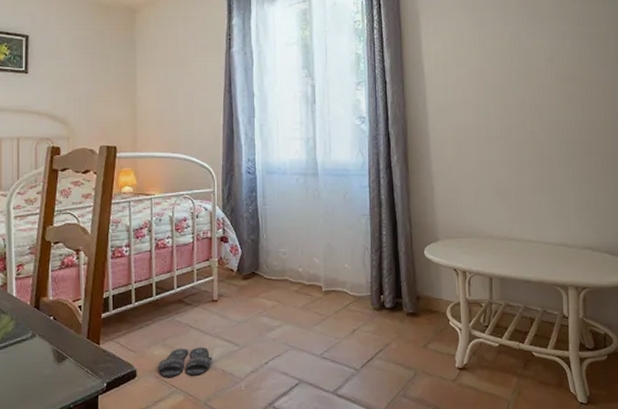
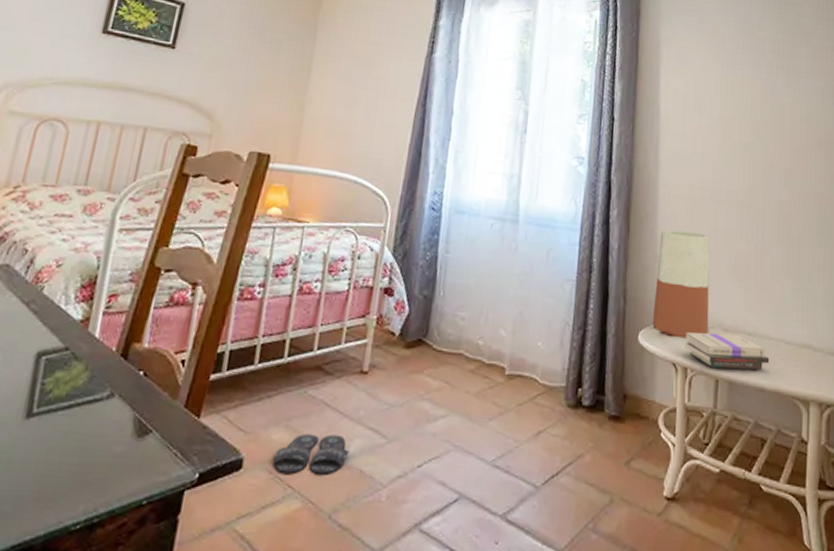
vase: none [434,165,481,249] -> present [652,229,710,339]
books: none [462,242,533,269] -> present [684,332,770,370]

